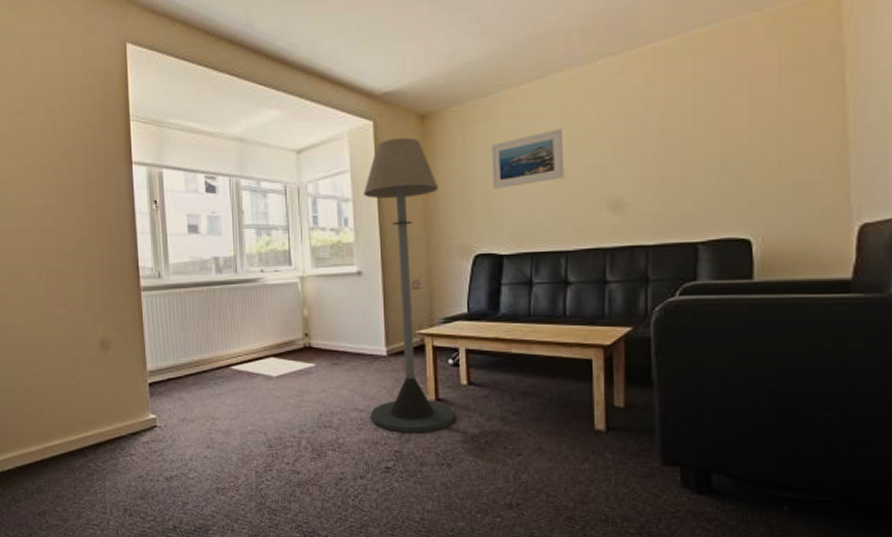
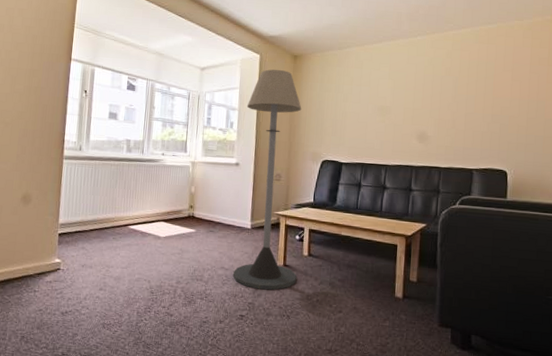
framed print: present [490,128,564,190] -> none [340,79,390,116]

